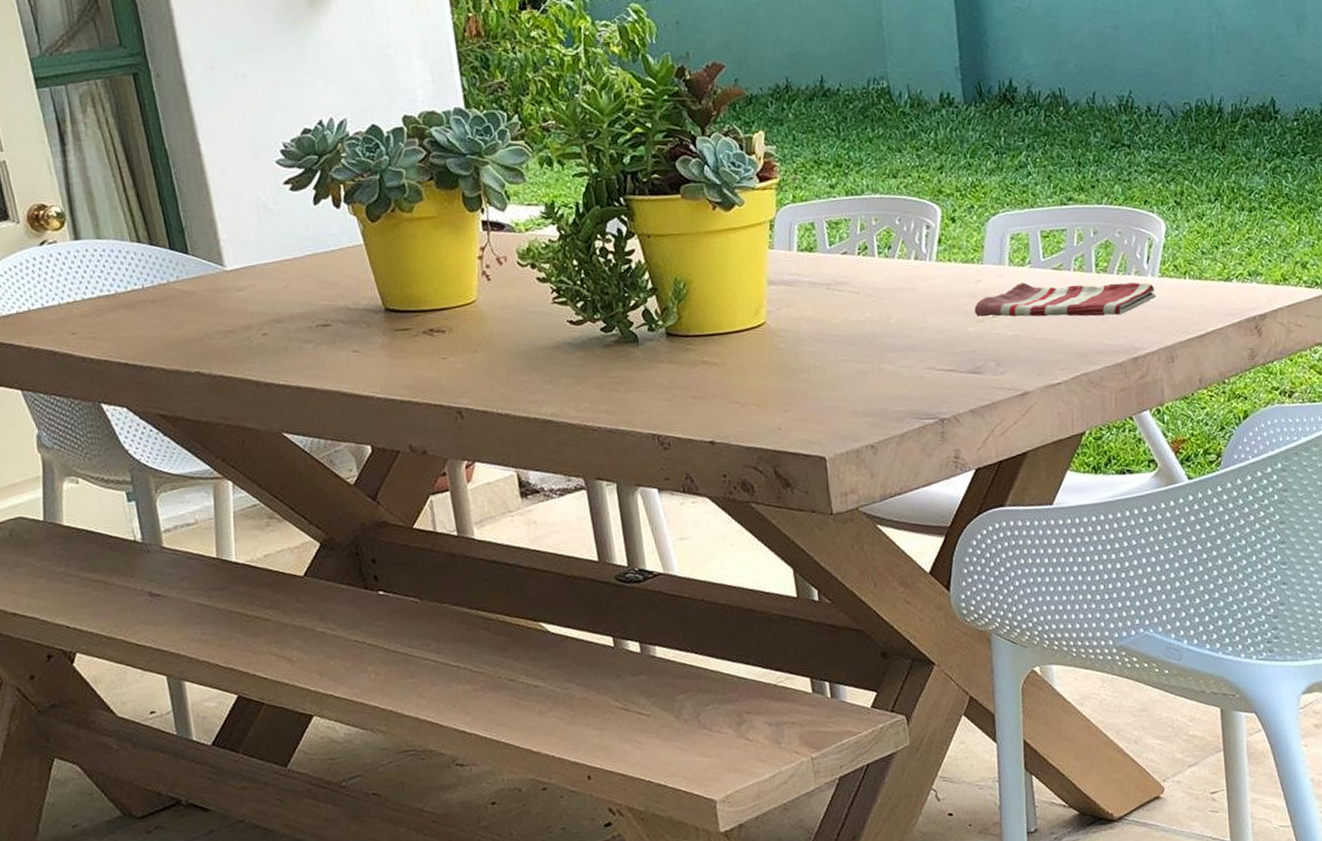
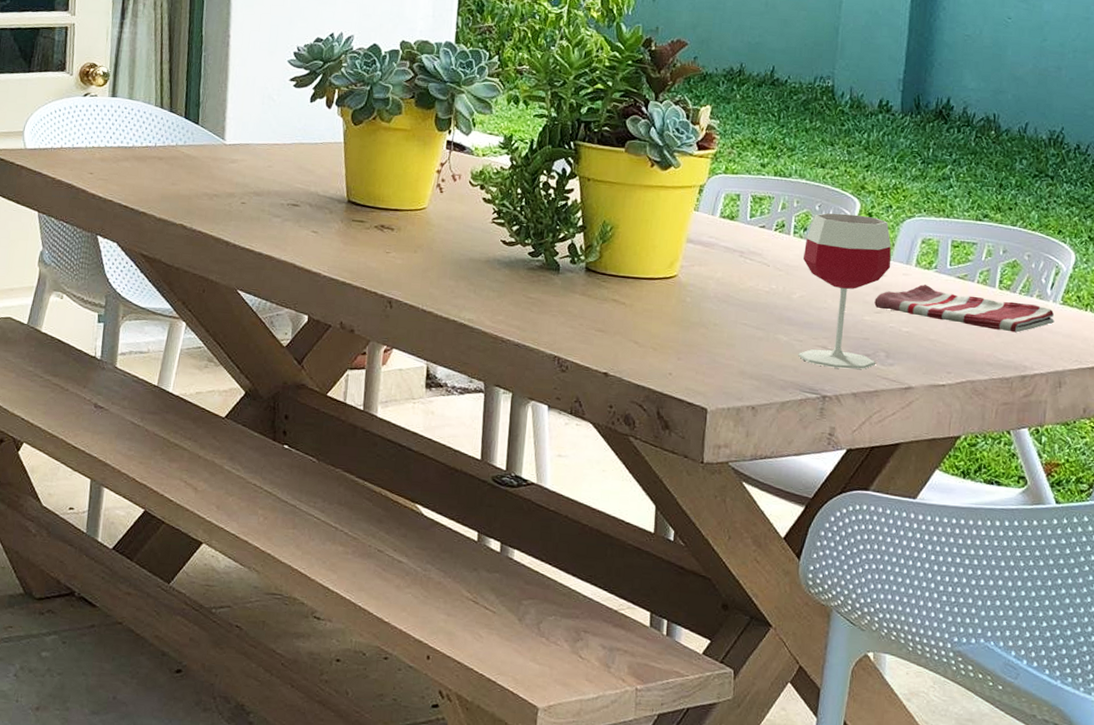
wineglass: none [892,221,988,389] -> present [798,213,891,369]

